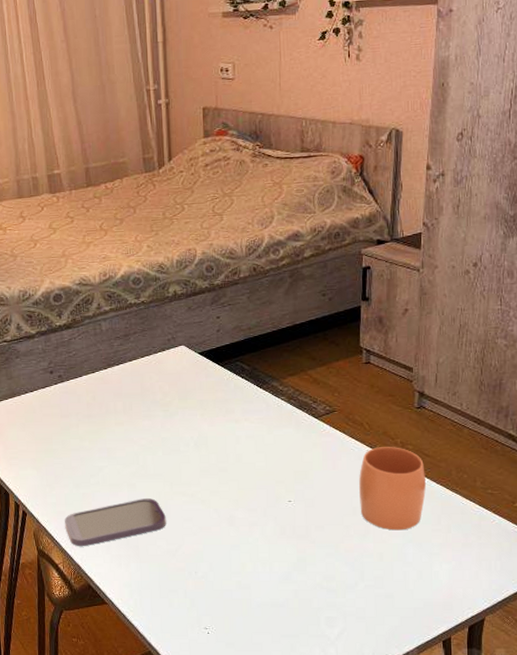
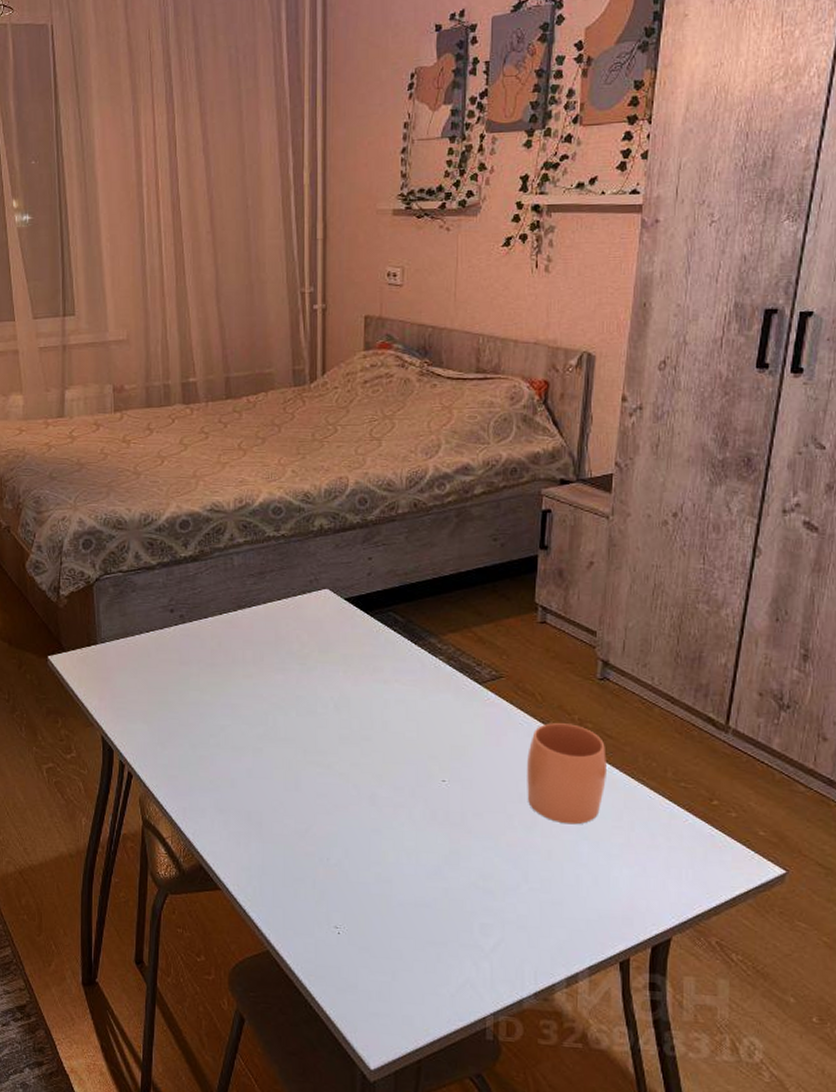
mobile phone: present [65,498,166,547] -> none [177,766,296,820]

